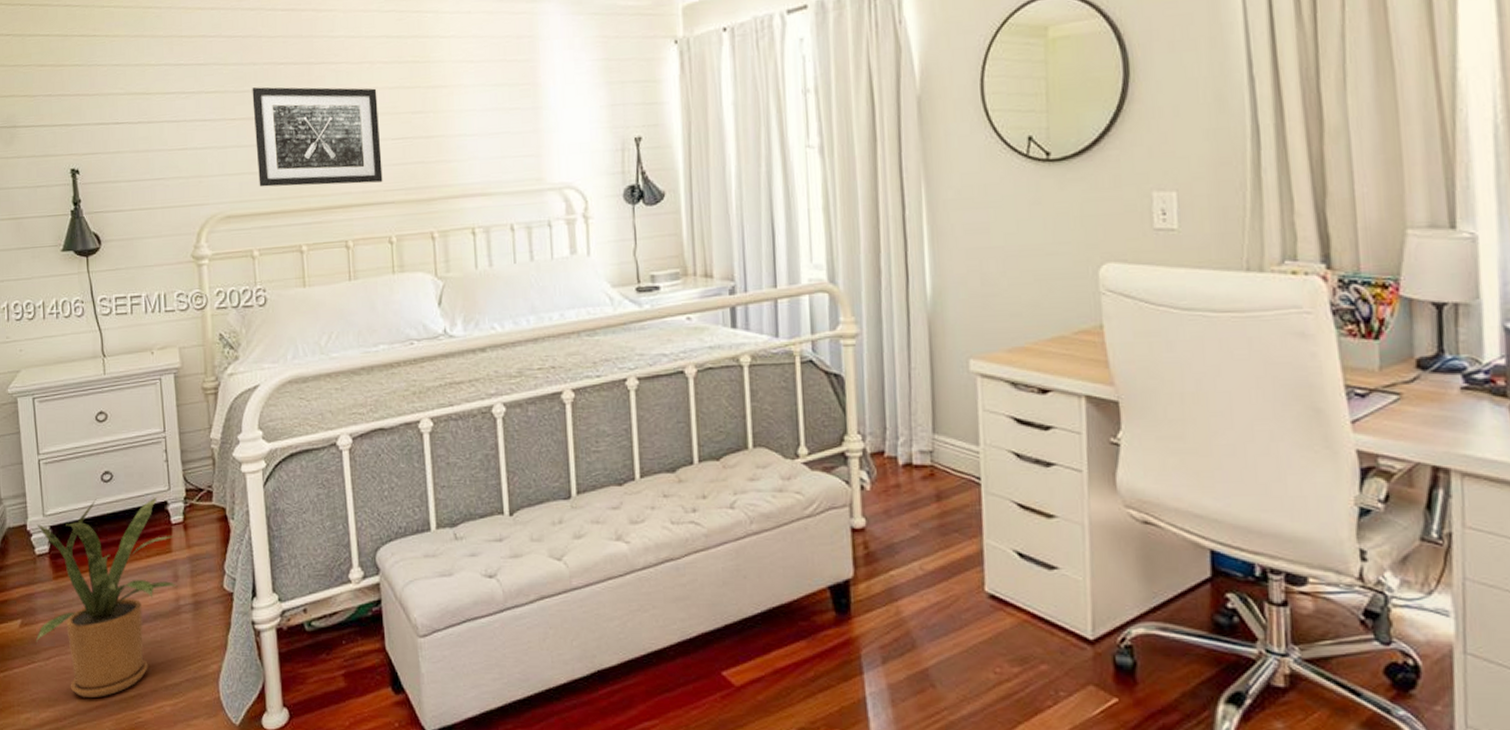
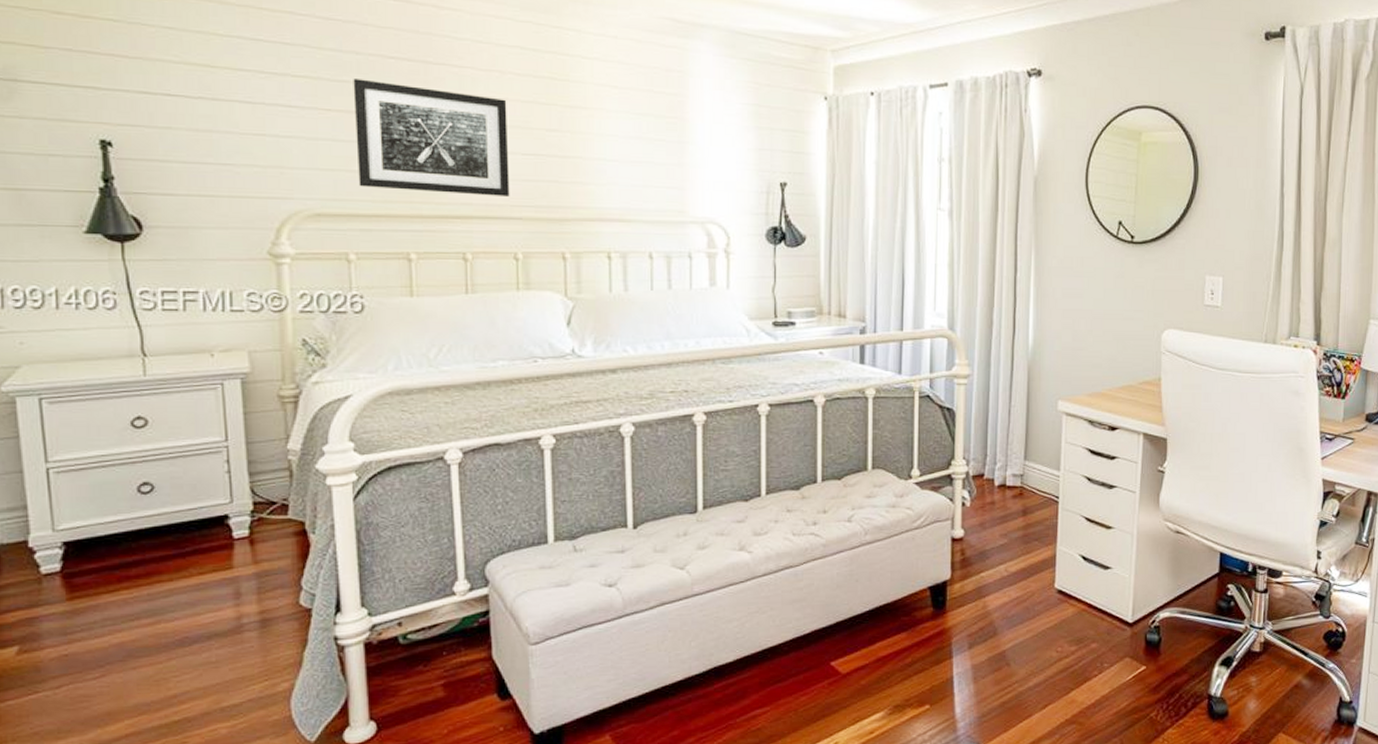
house plant: present [35,498,179,697] -> none [39,511,241,726]

